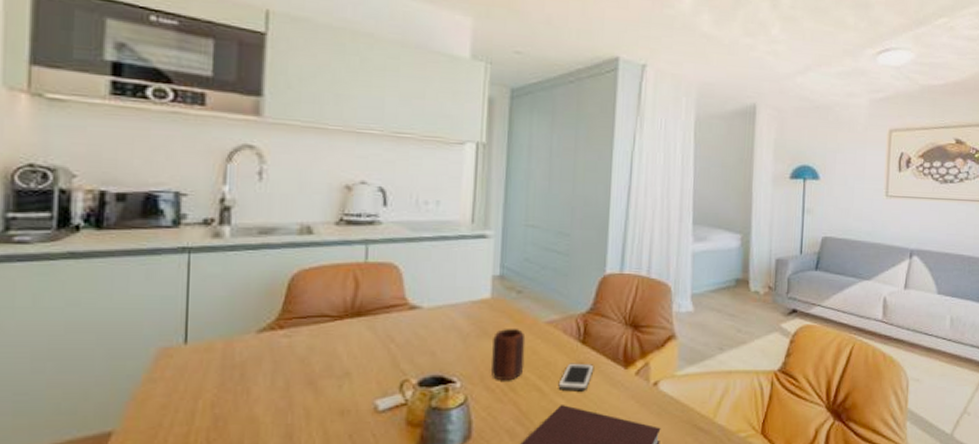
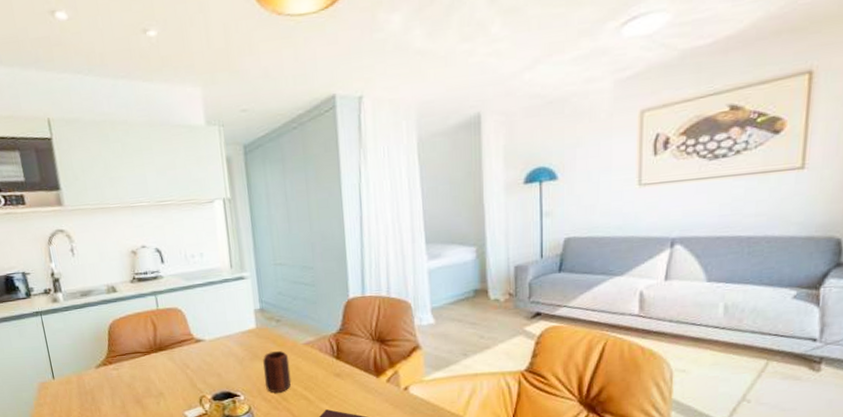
cell phone: present [558,363,594,390] -> none [321,375,350,398]

